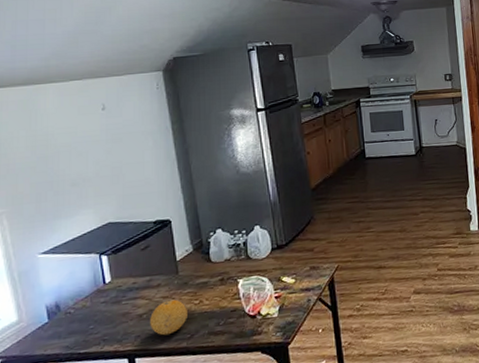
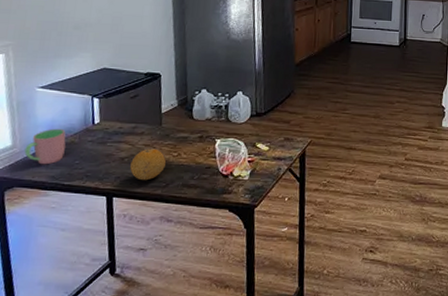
cup: none [32,294,77,336] -> present [24,128,66,165]

